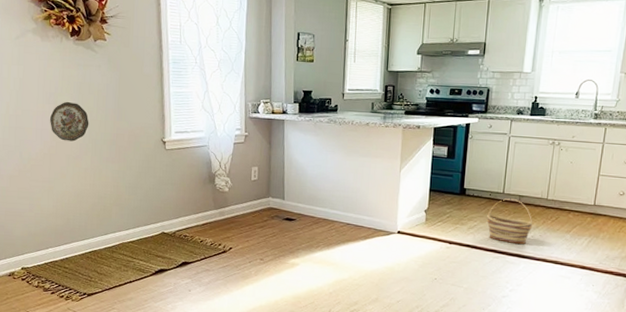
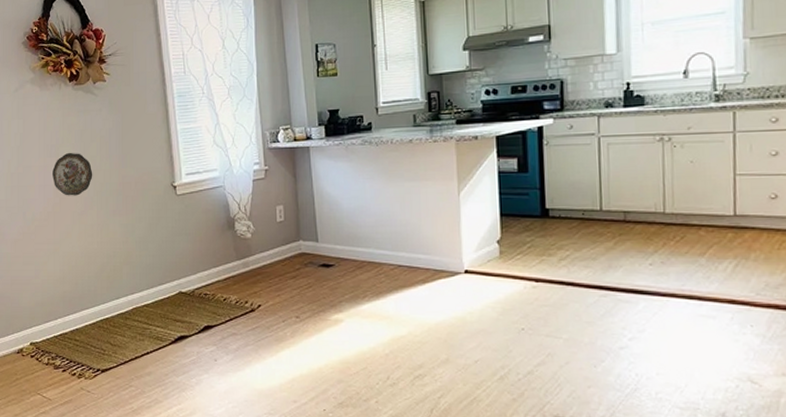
basket: present [486,198,533,245] -> none [582,216,649,277]

